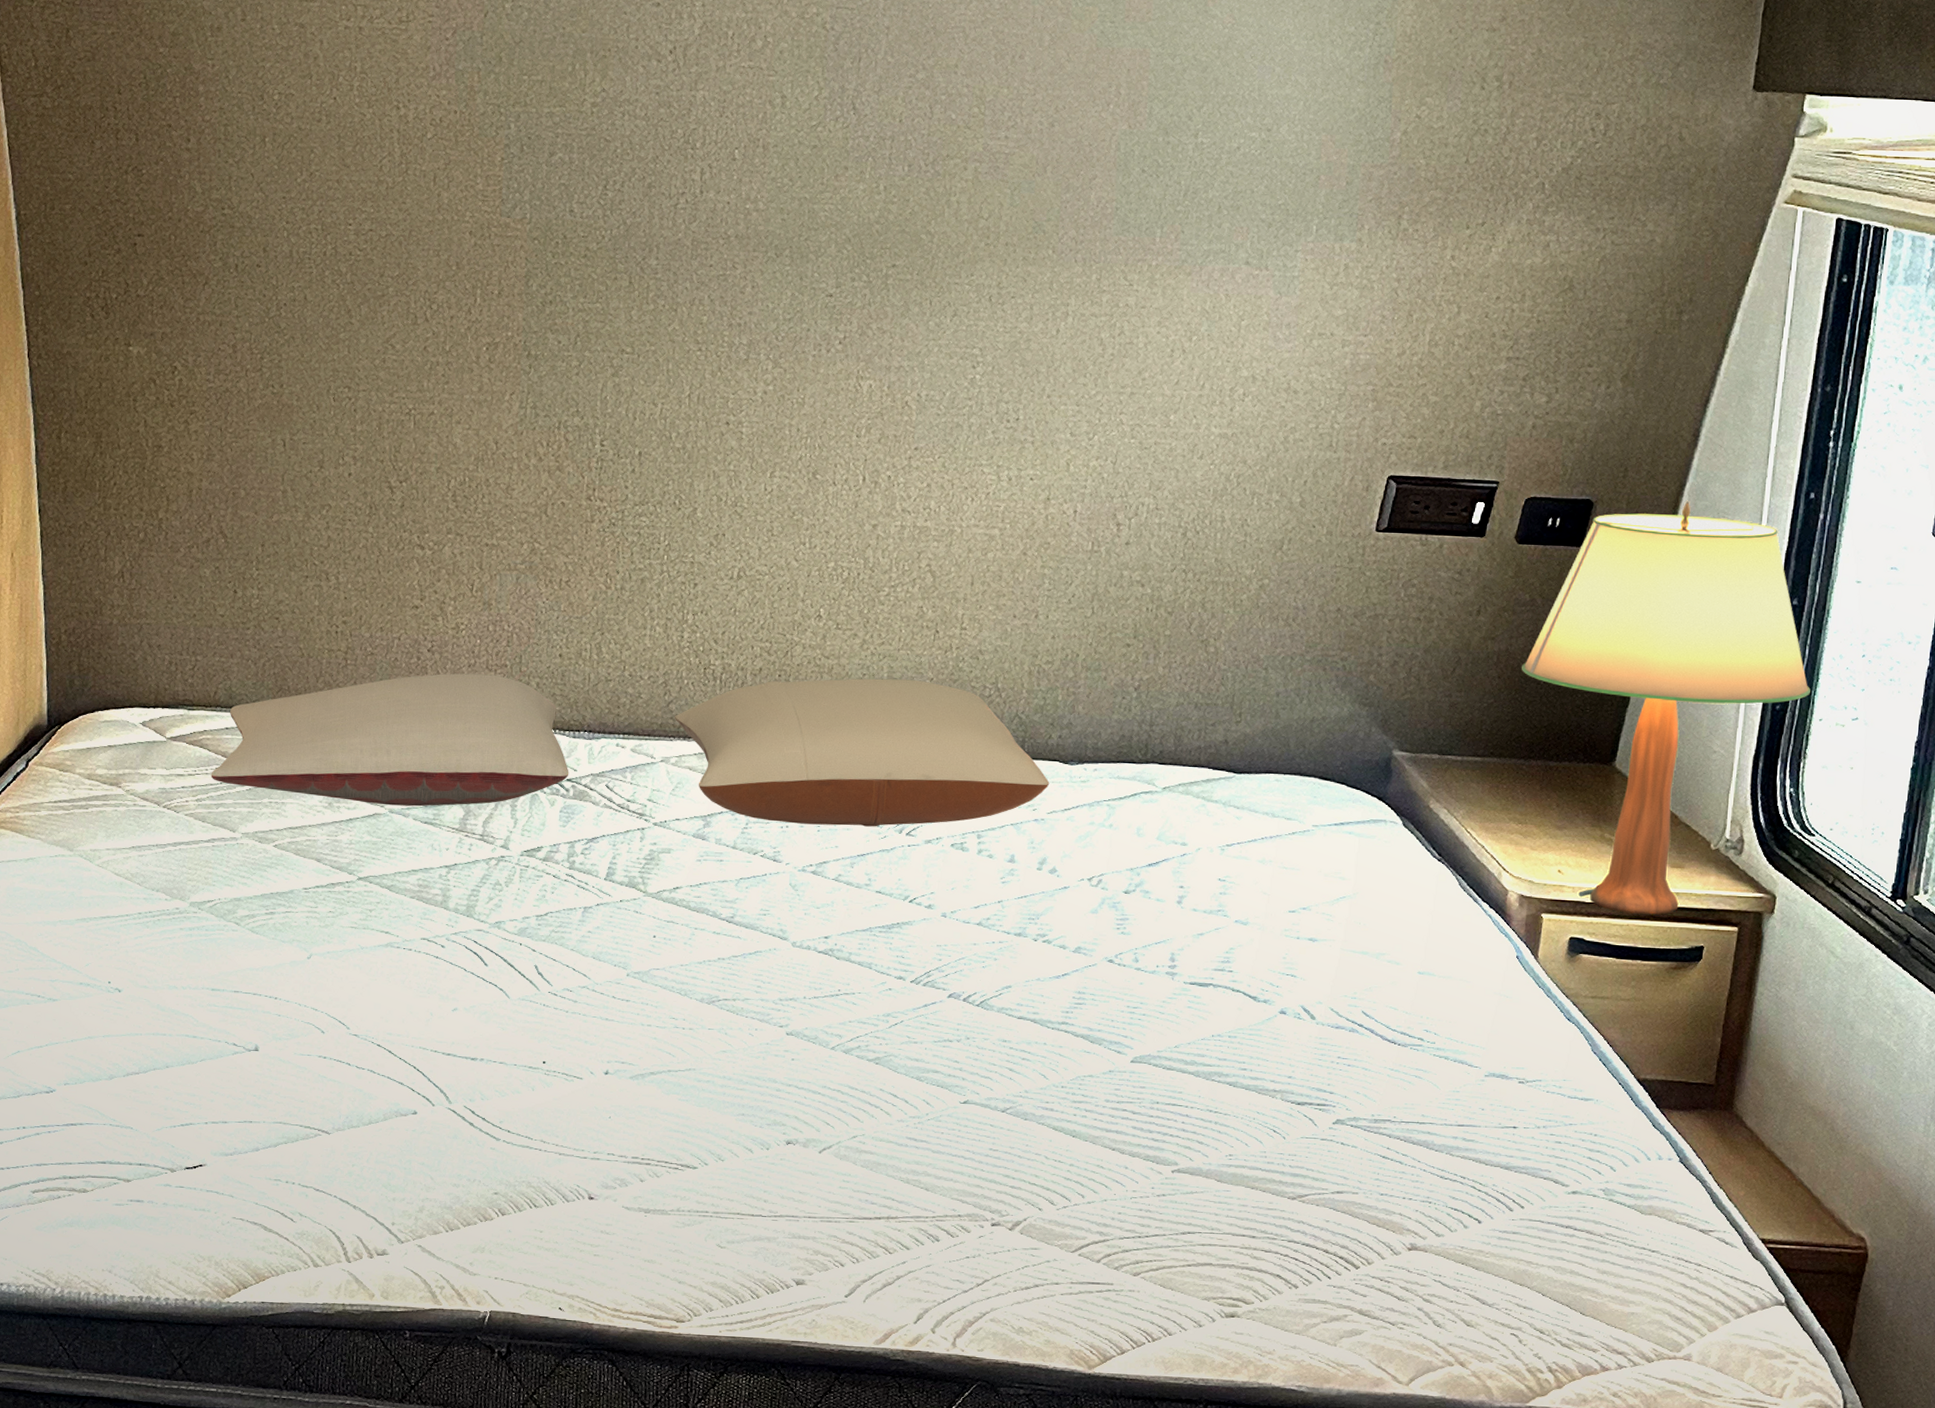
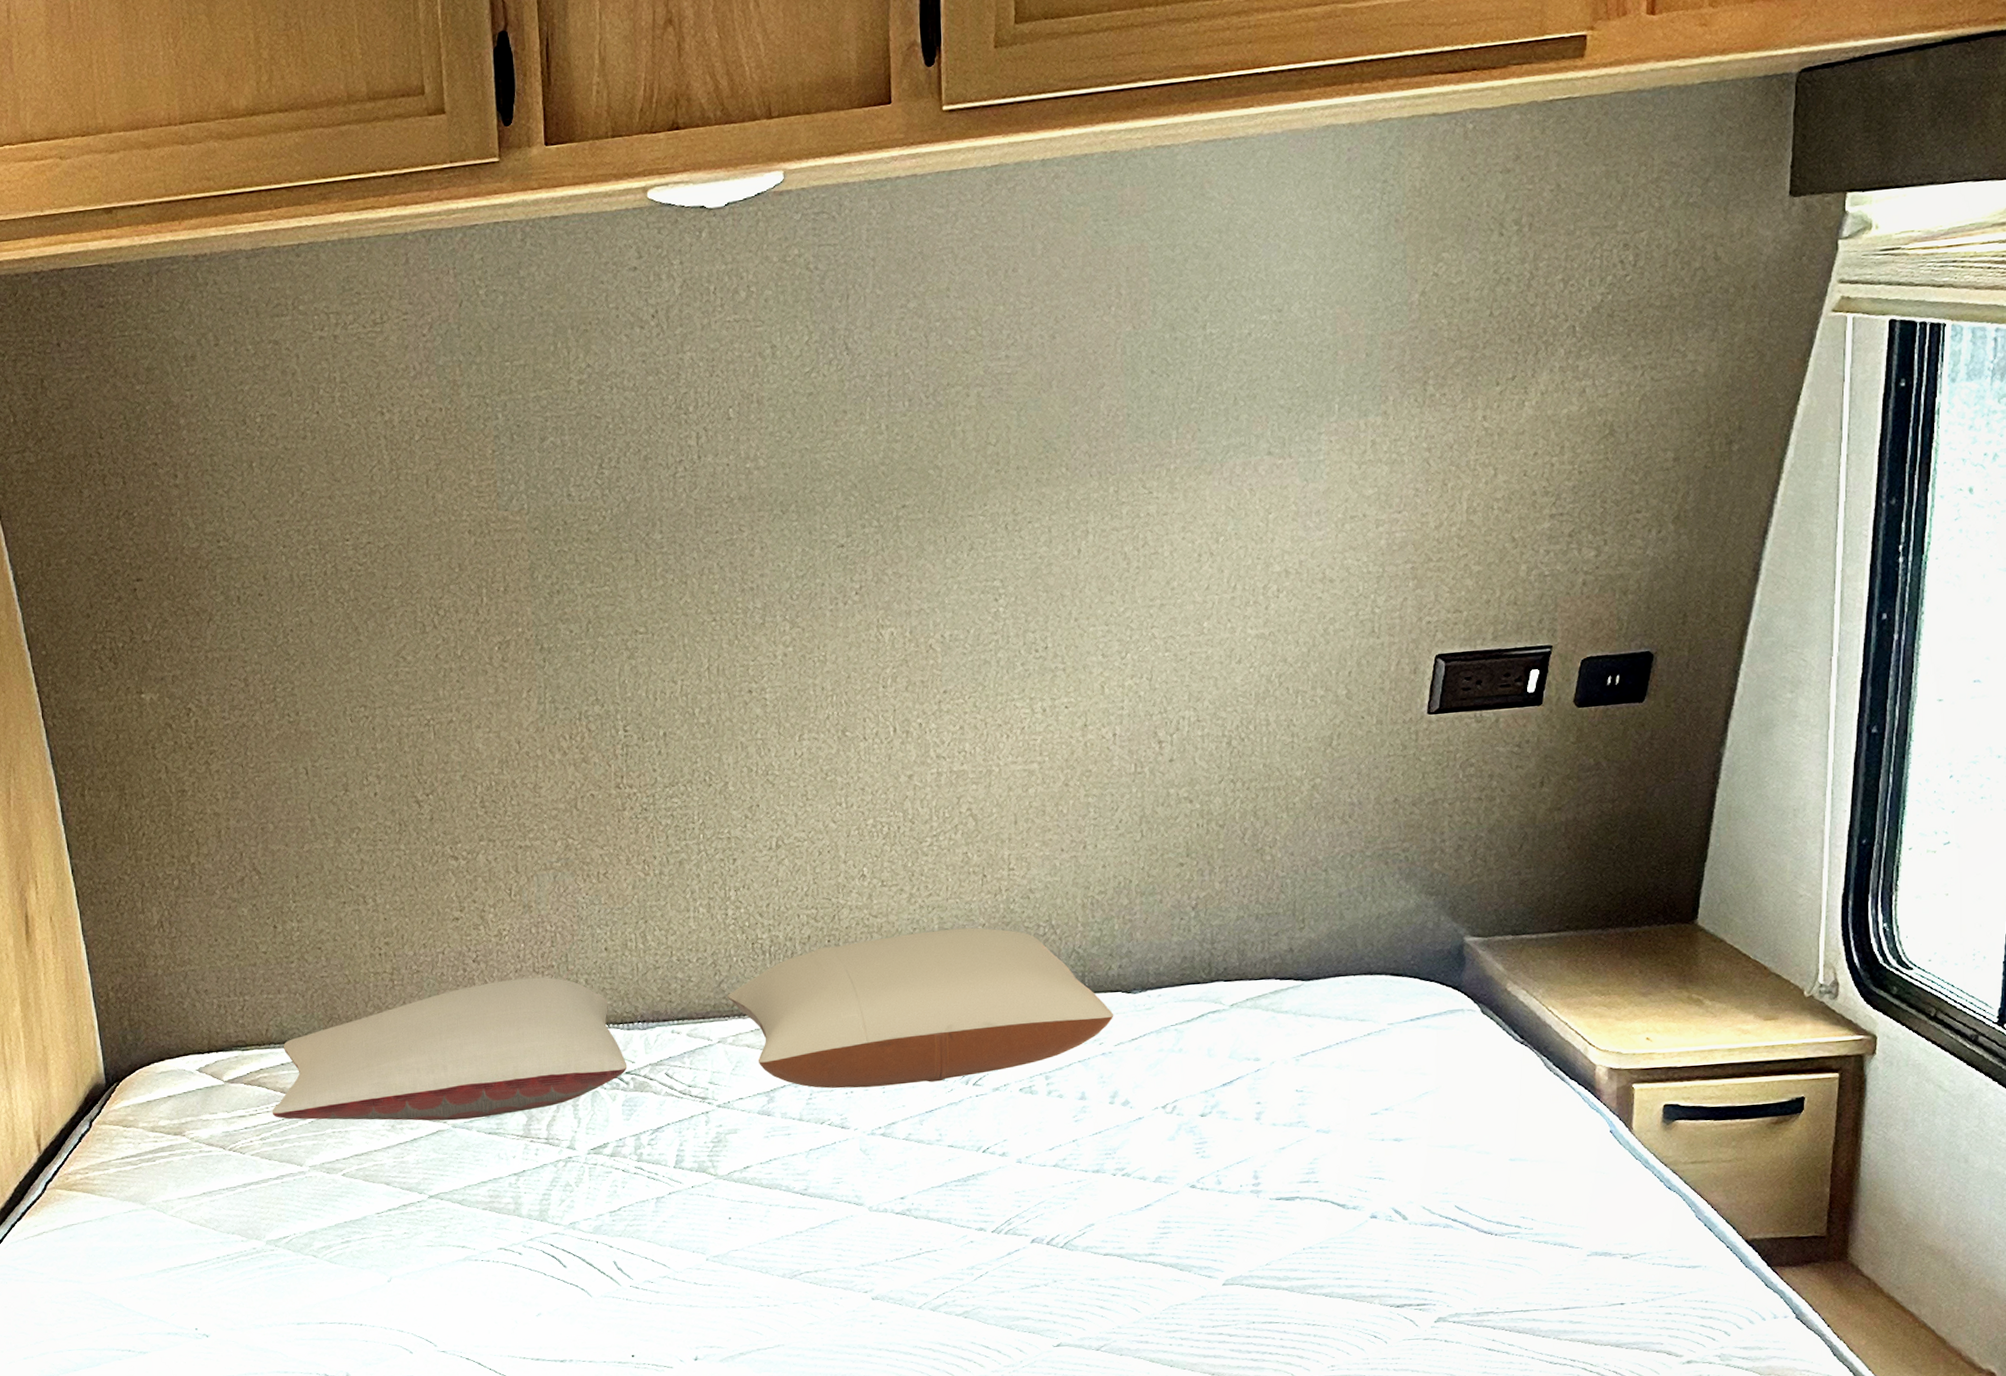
table lamp: present [1521,501,1811,915] -> none [1591,639,1897,1073]

